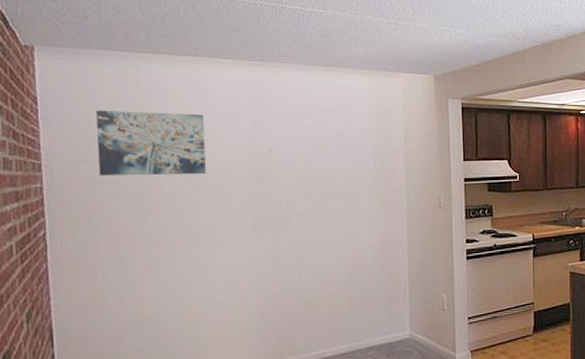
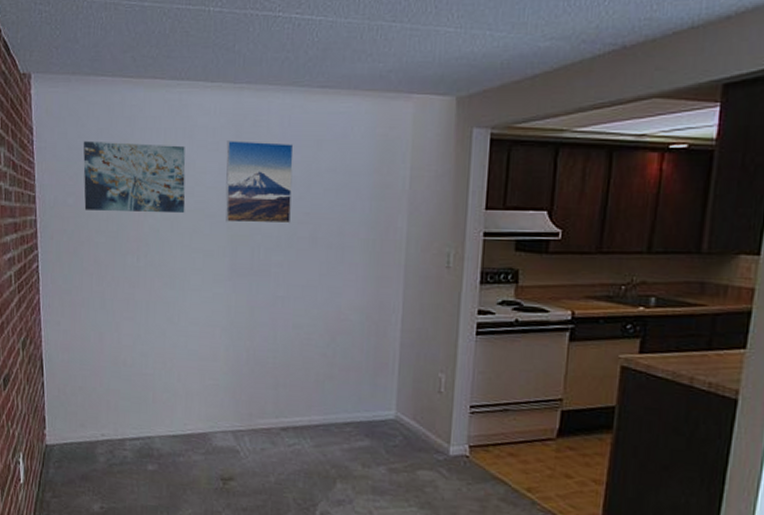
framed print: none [244,109,308,180] -> present [225,141,294,224]

